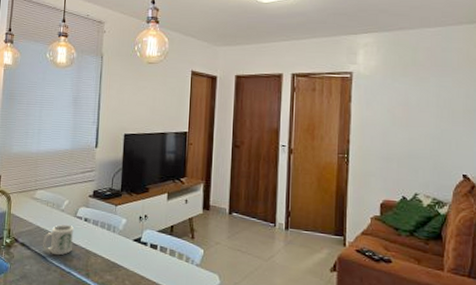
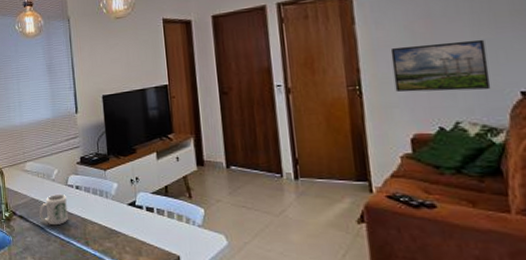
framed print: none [374,126,443,171] -> present [390,39,491,92]

